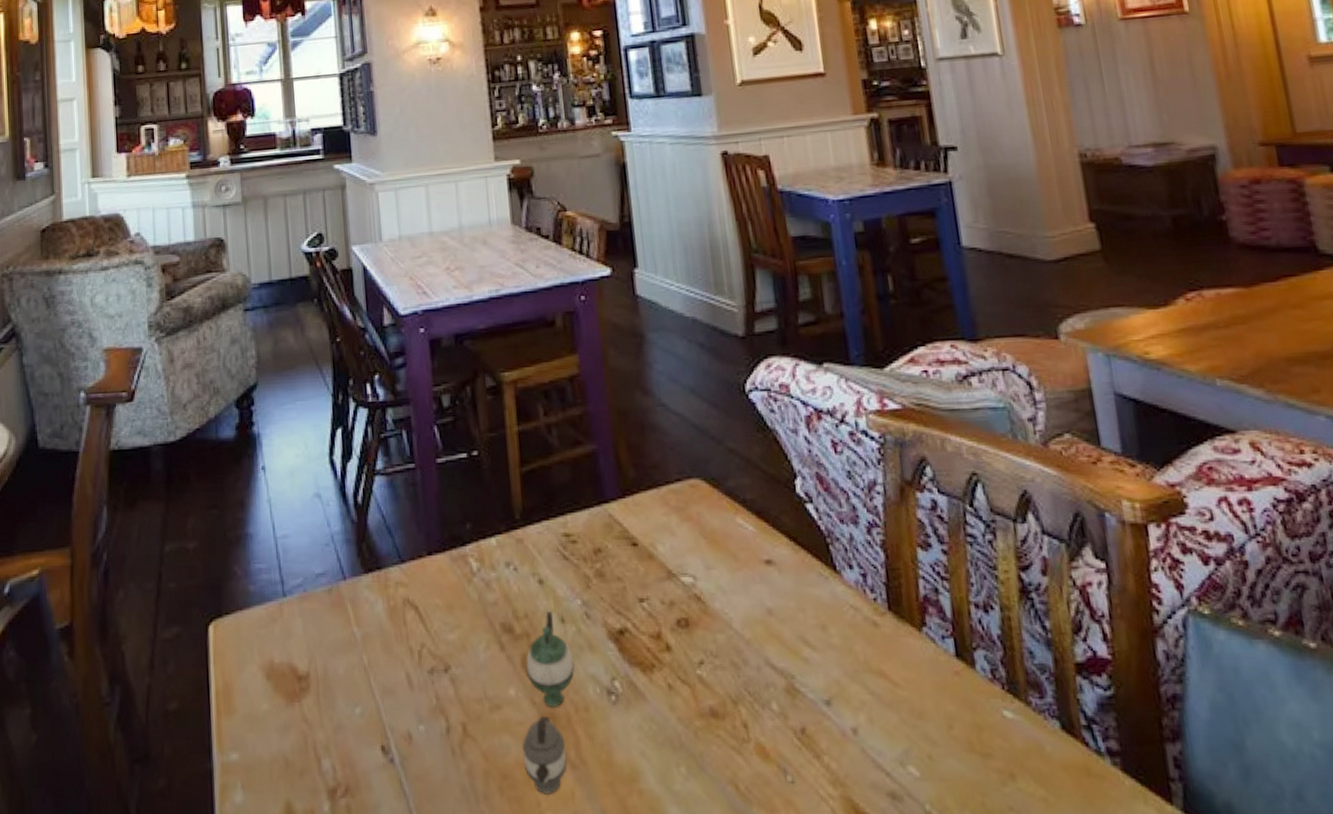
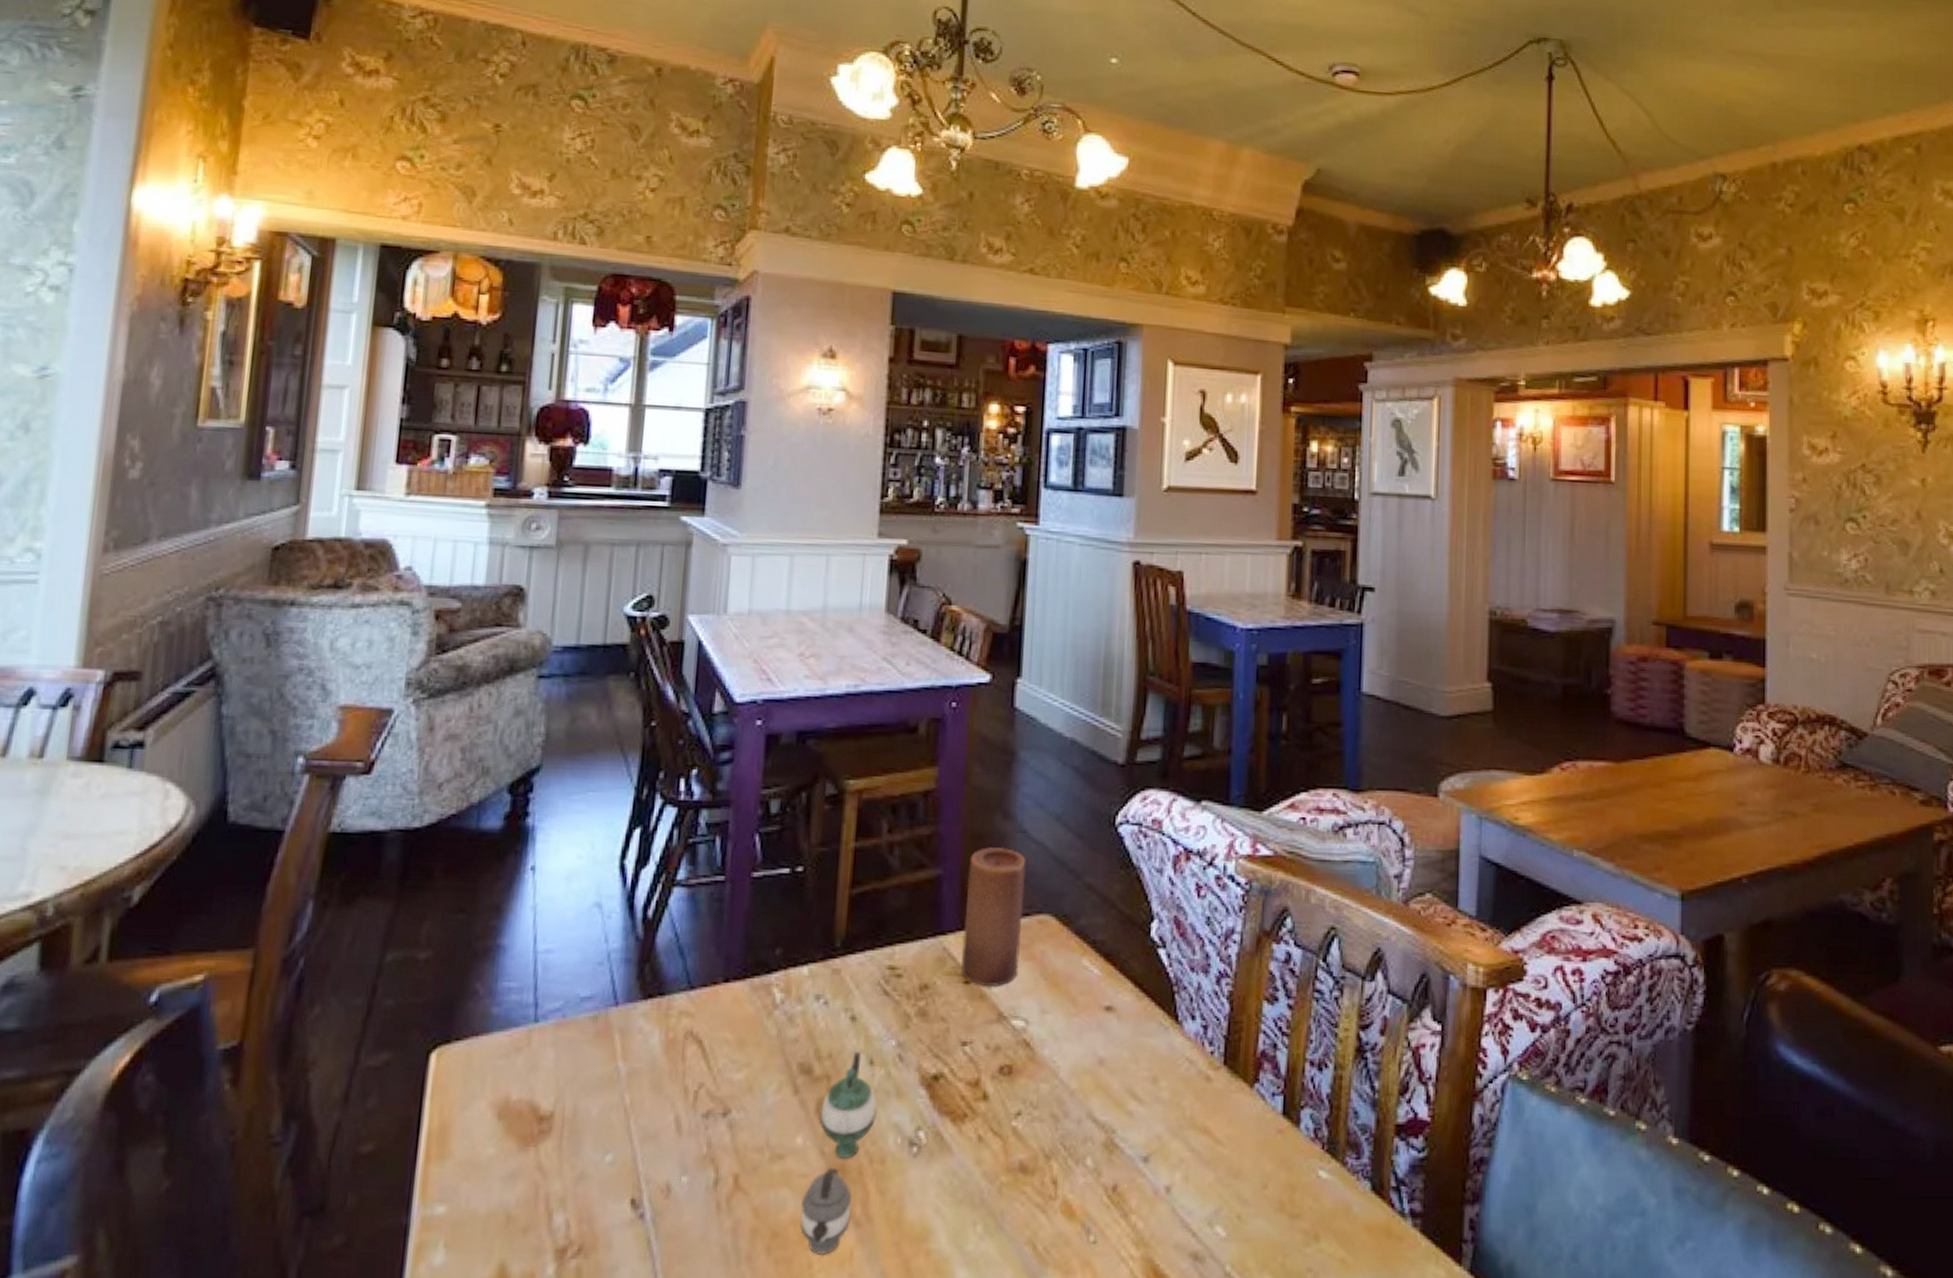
candle: none [619,421,679,547] -> present [961,847,1026,986]

